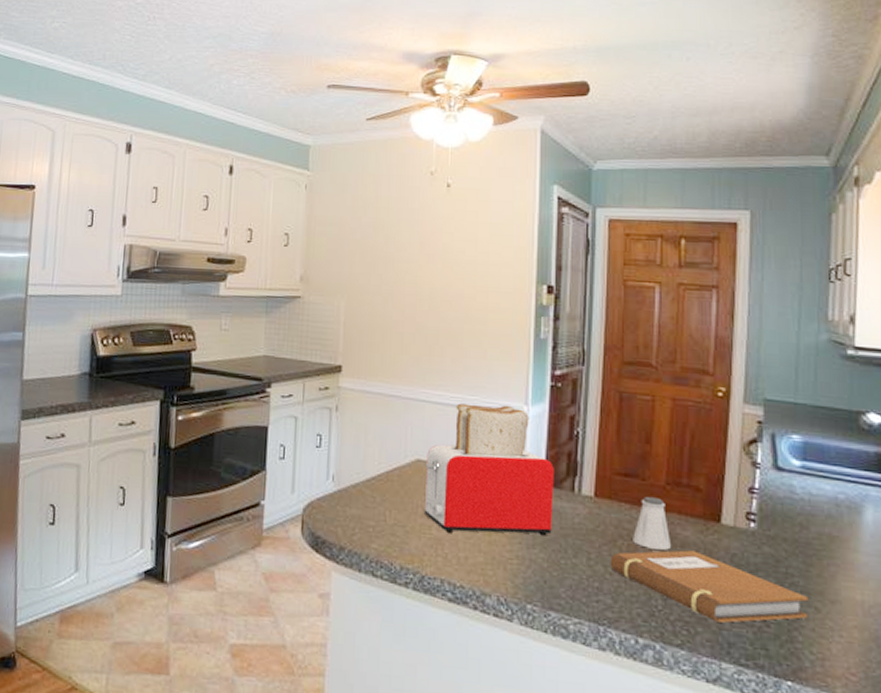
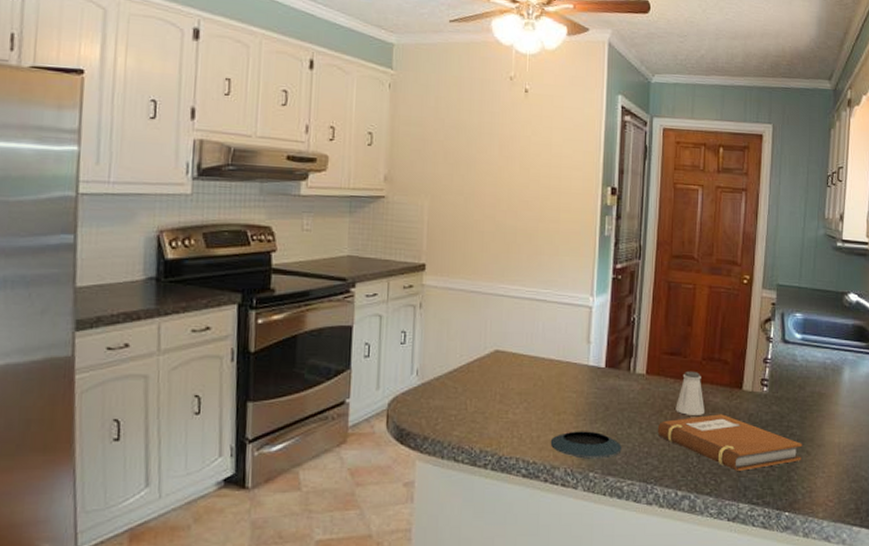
toaster: present [423,403,554,536] -> none [501,296,614,415]
saucer: none [480,555,566,590] -> present [550,431,622,459]

